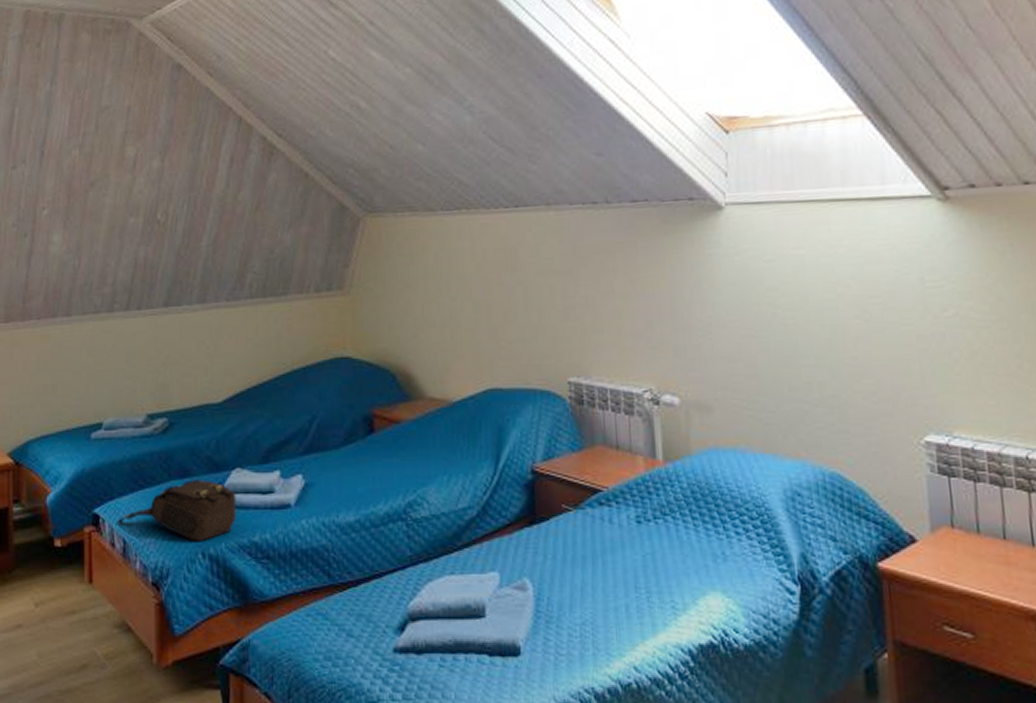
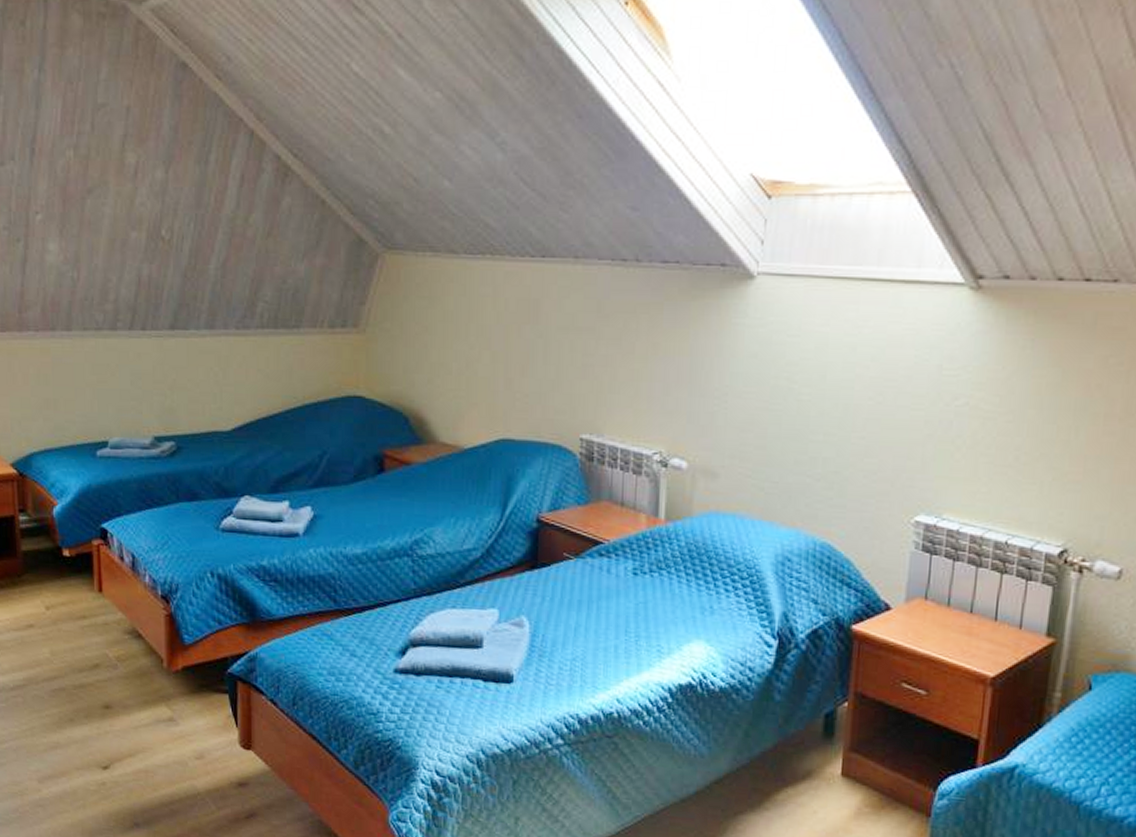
satchel: present [117,478,238,543] -> none [126,502,247,562]

